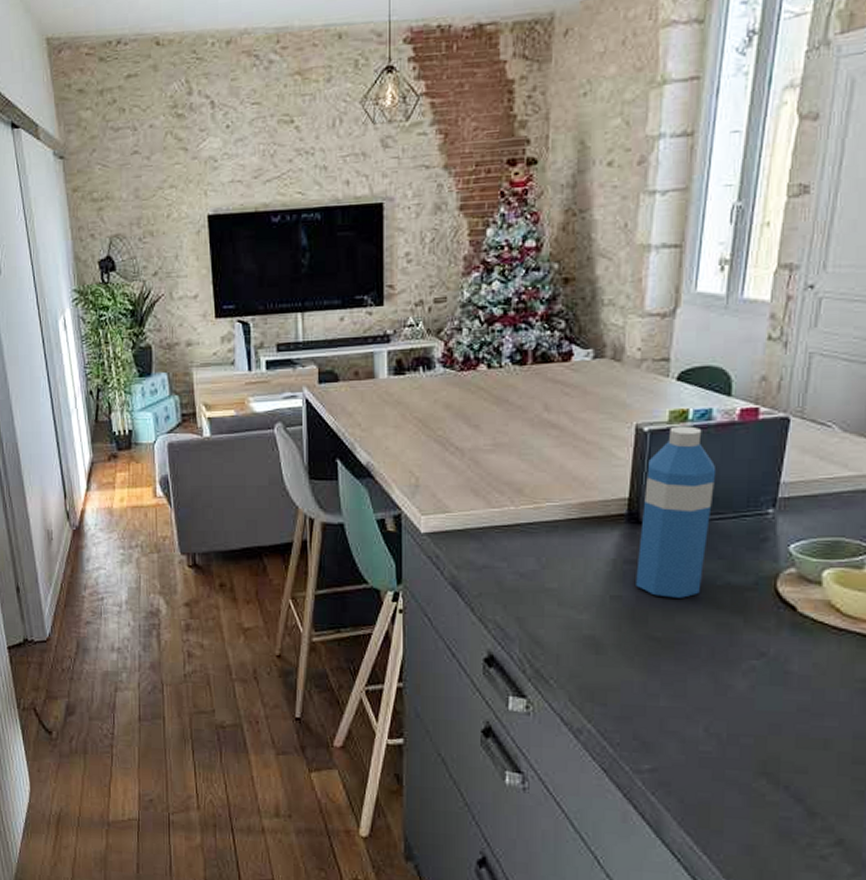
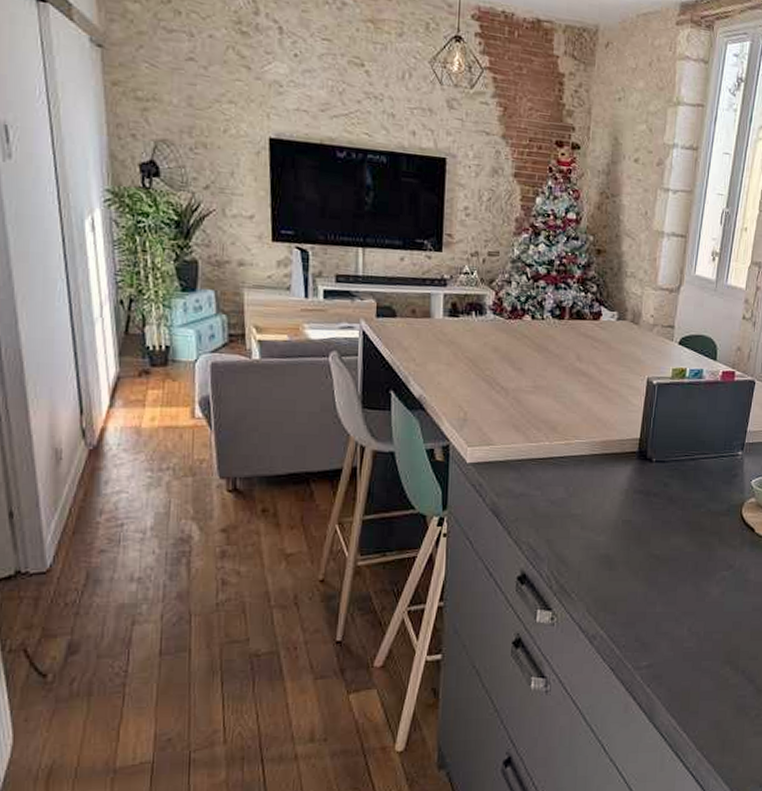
water bottle: present [636,426,717,598] -> none [642,381,704,522]

